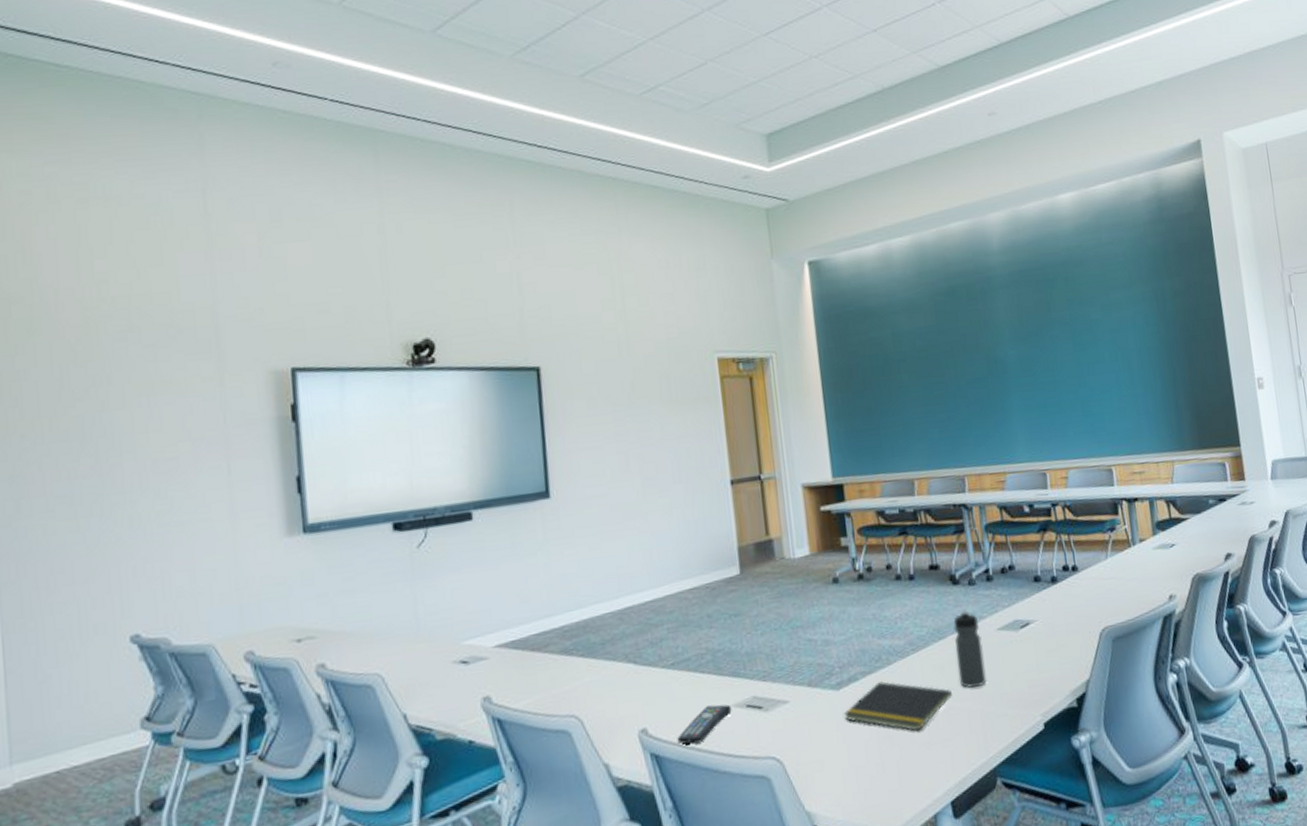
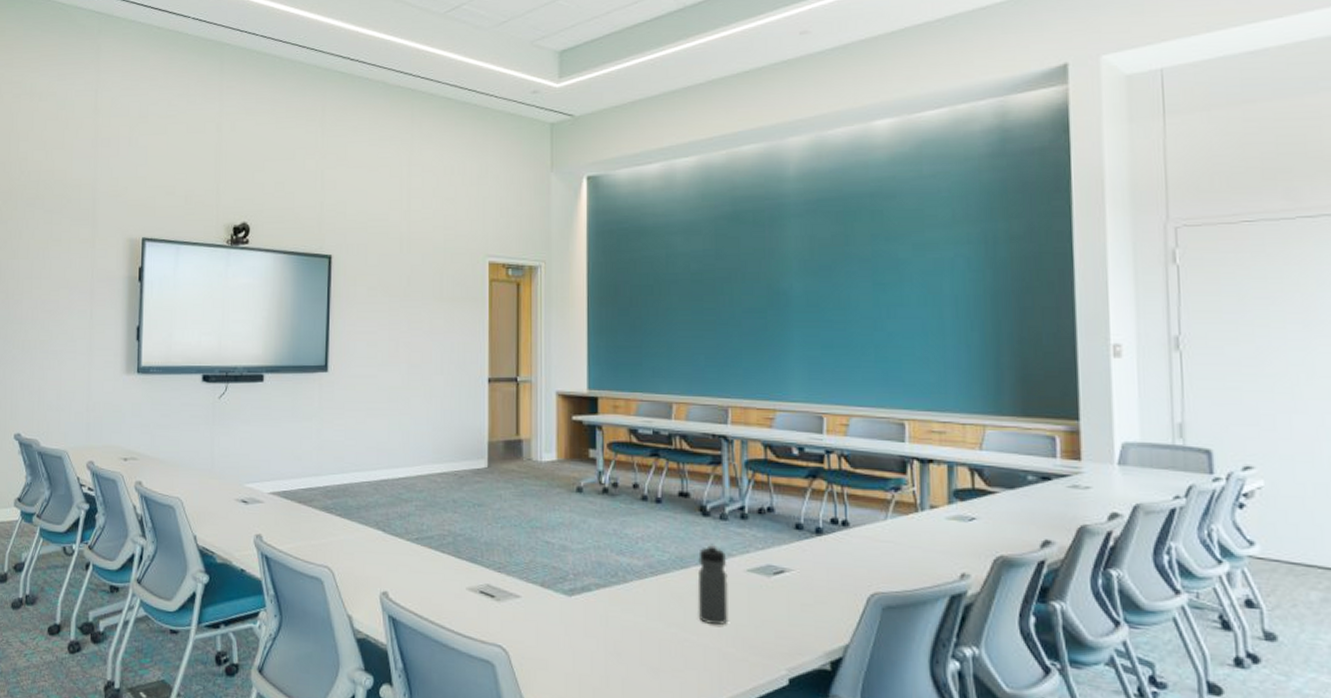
remote control: present [677,704,732,745] -> none [413,584,466,616]
notepad: present [844,681,952,732] -> none [573,597,688,655]

